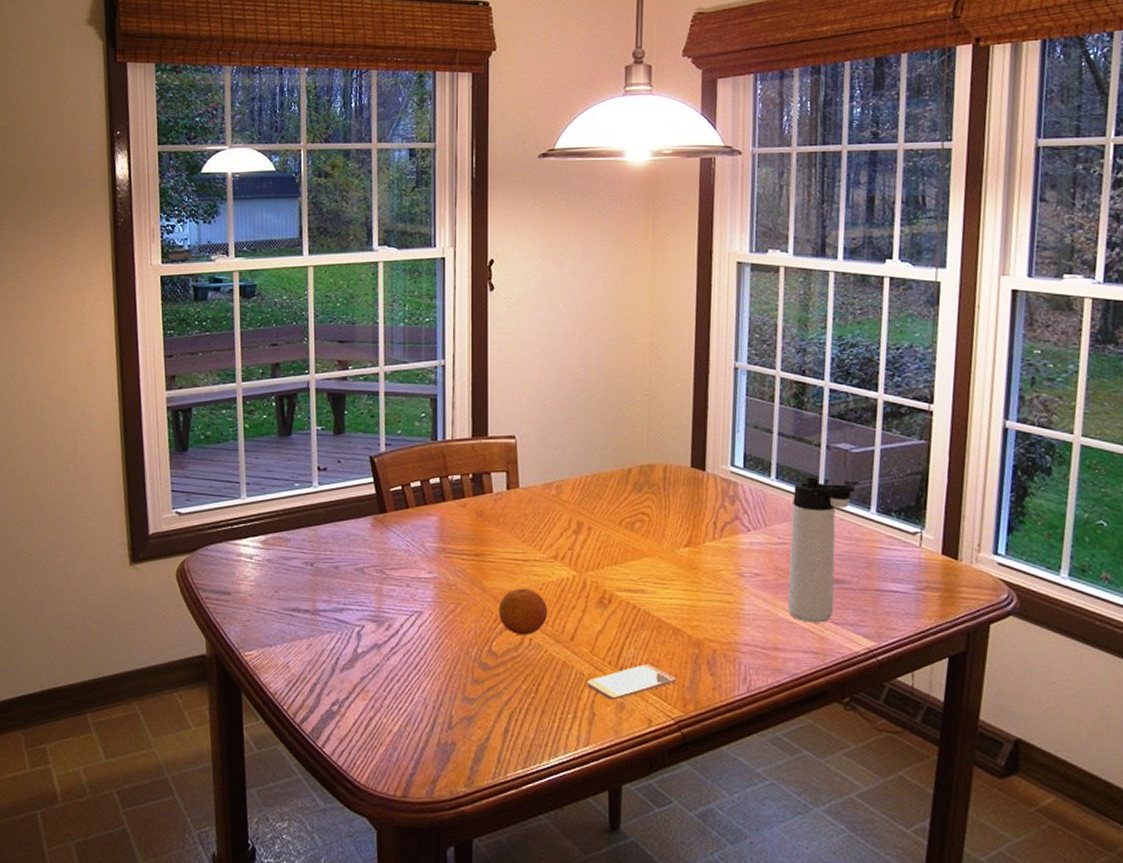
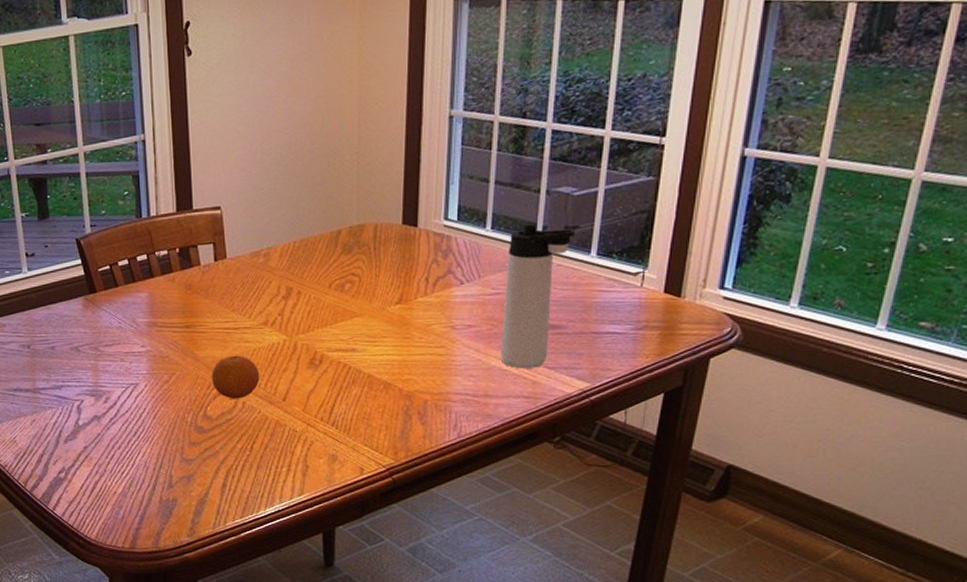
smartphone: present [587,664,676,700] -> none [300,418,387,453]

